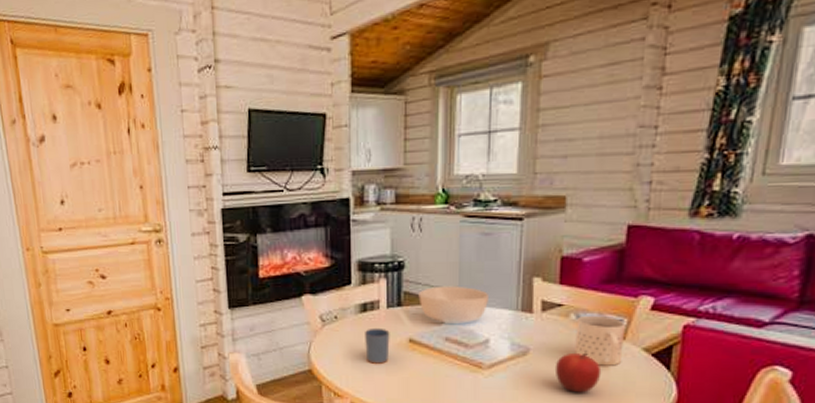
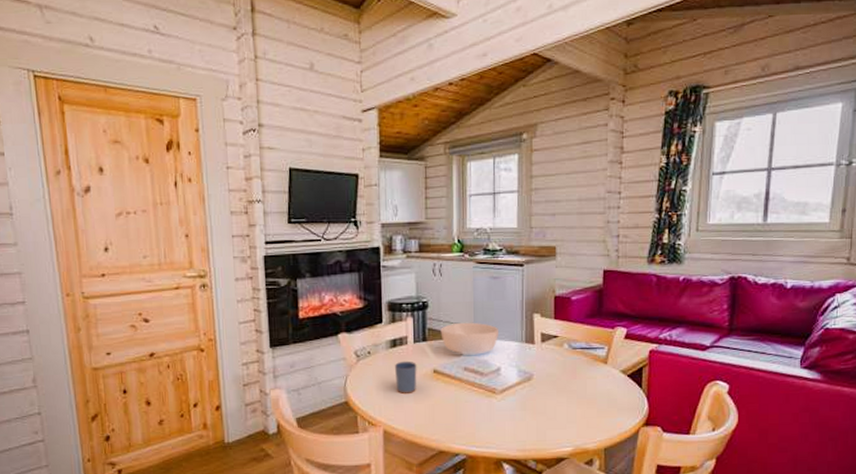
fruit: present [554,352,602,393] -> none [554,376,591,411]
mug: present [575,315,625,366] -> none [569,344,606,387]

